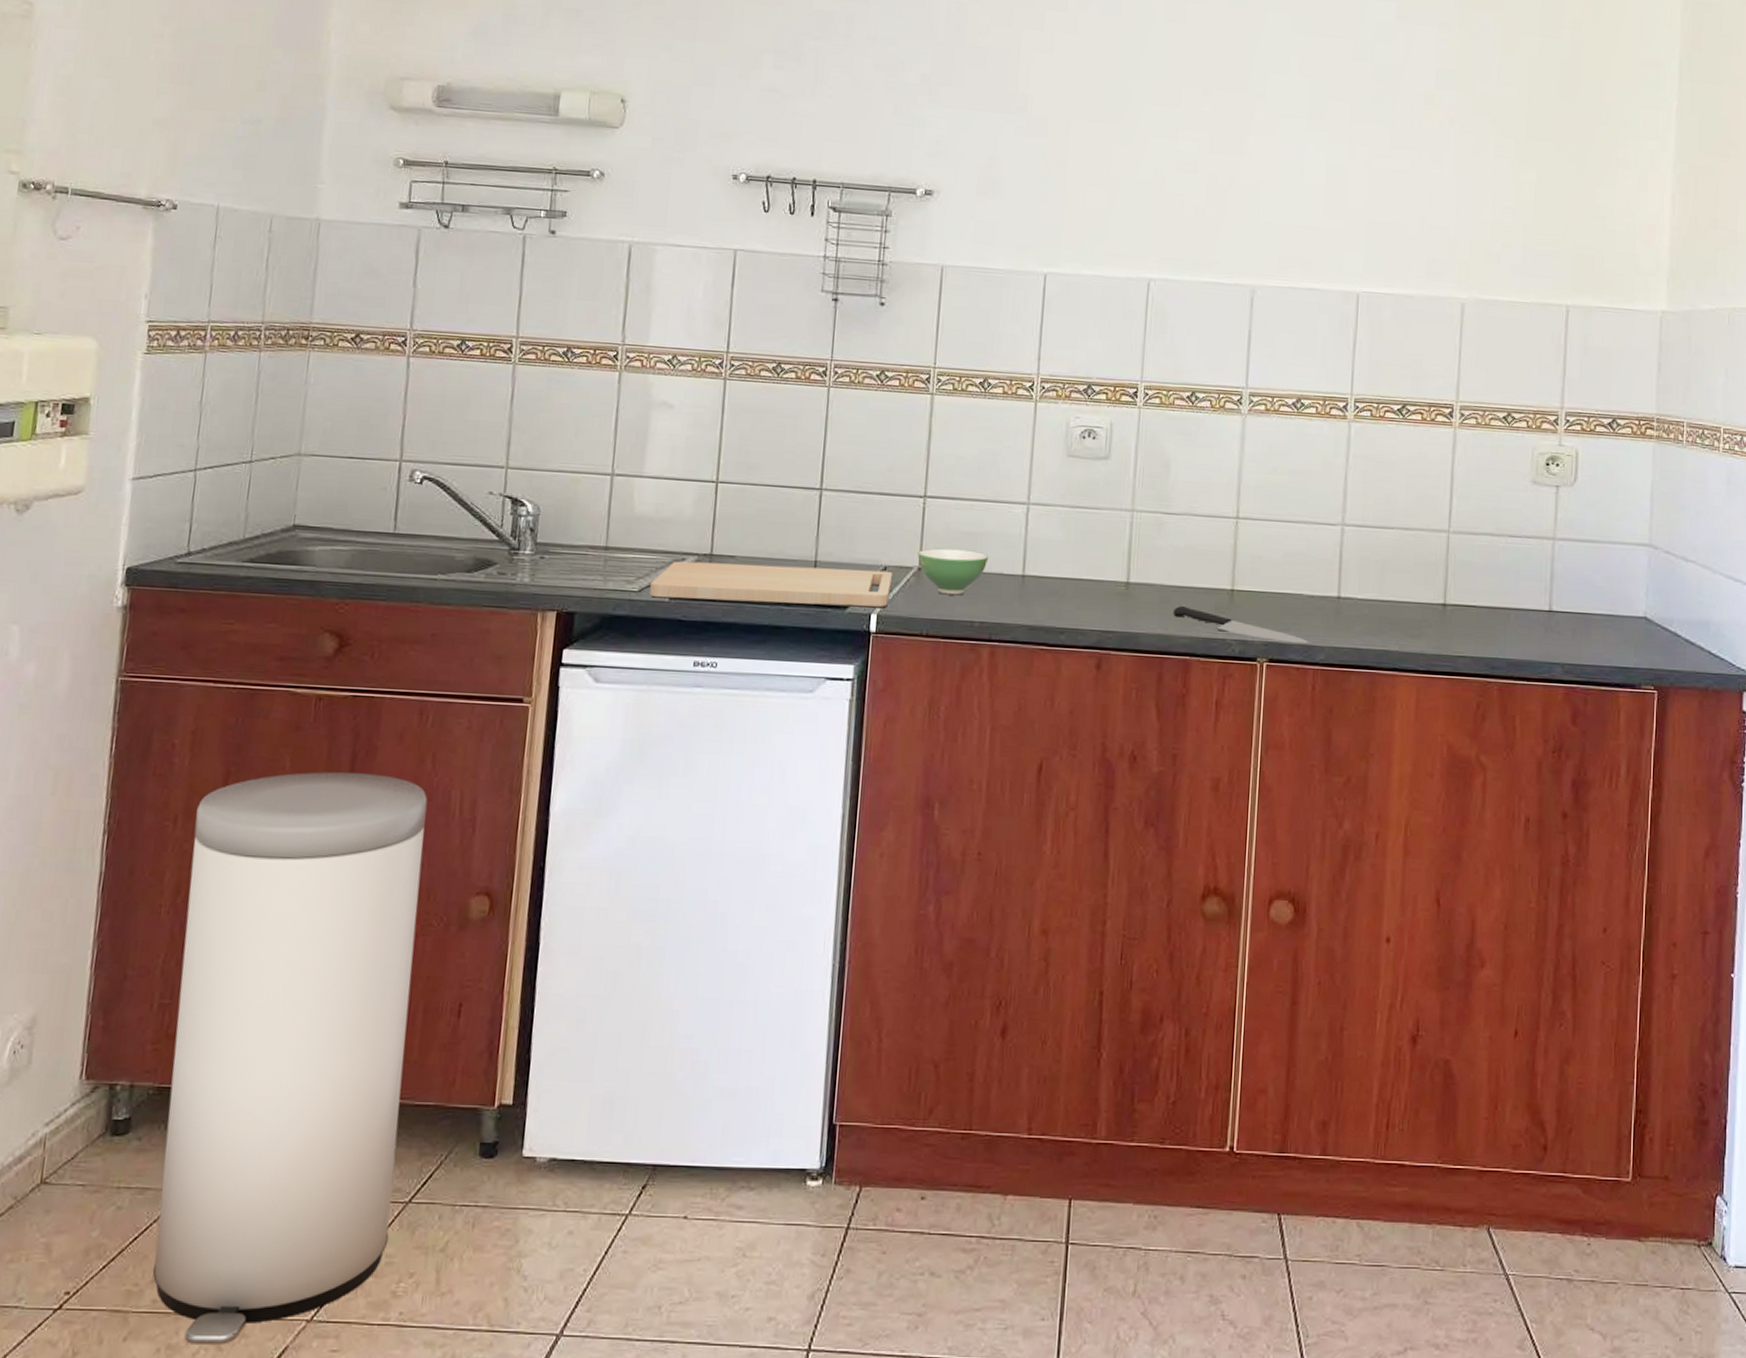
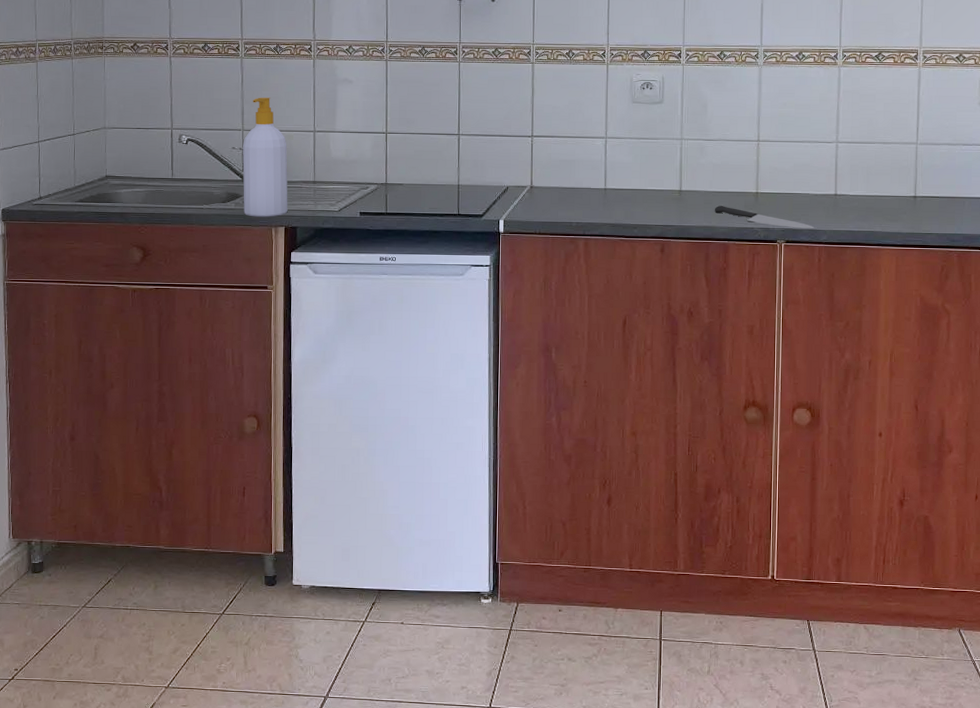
pedal bin: present [153,771,428,1345] -> none [63,338,212,701]
soap bottle: none [497,421,571,597] -> present [243,97,288,217]
cutting board: present [650,561,893,608] -> none [346,189,513,216]
bowl: present [916,548,989,596] -> none [529,172,580,205]

